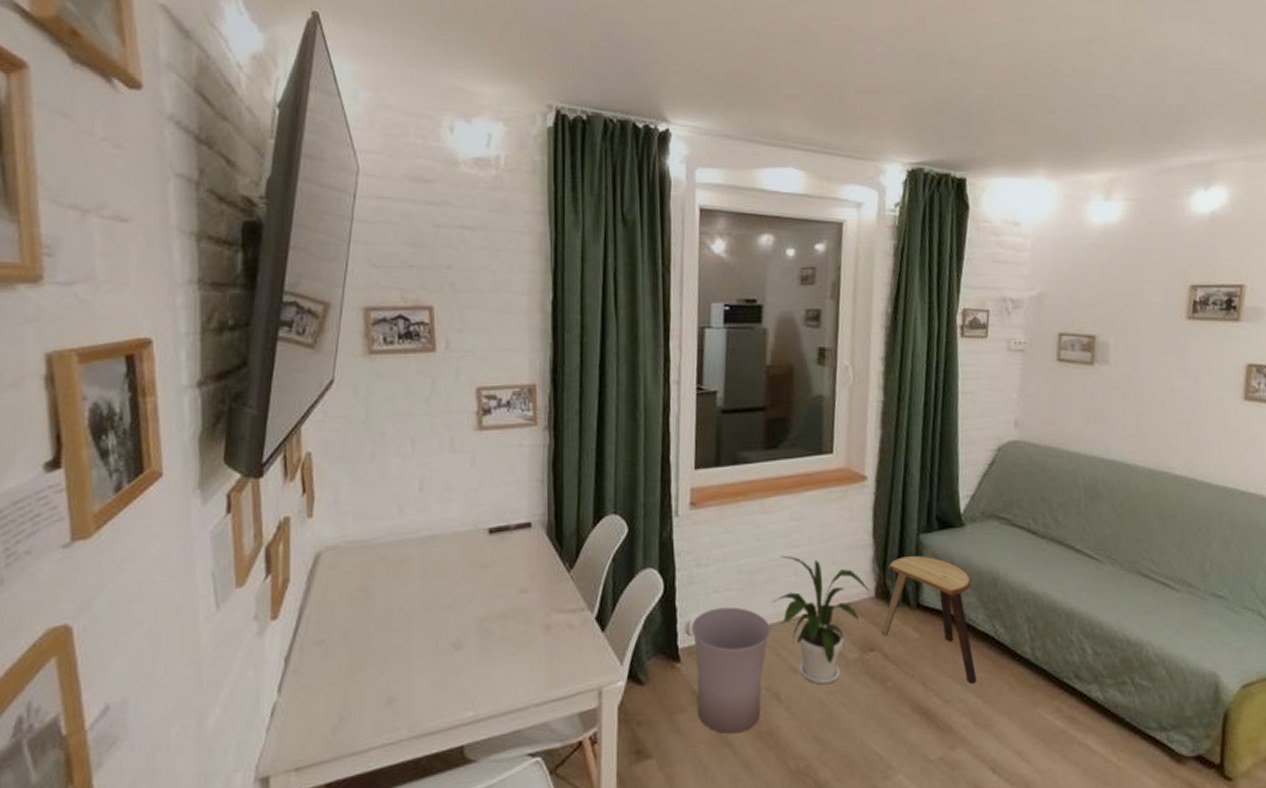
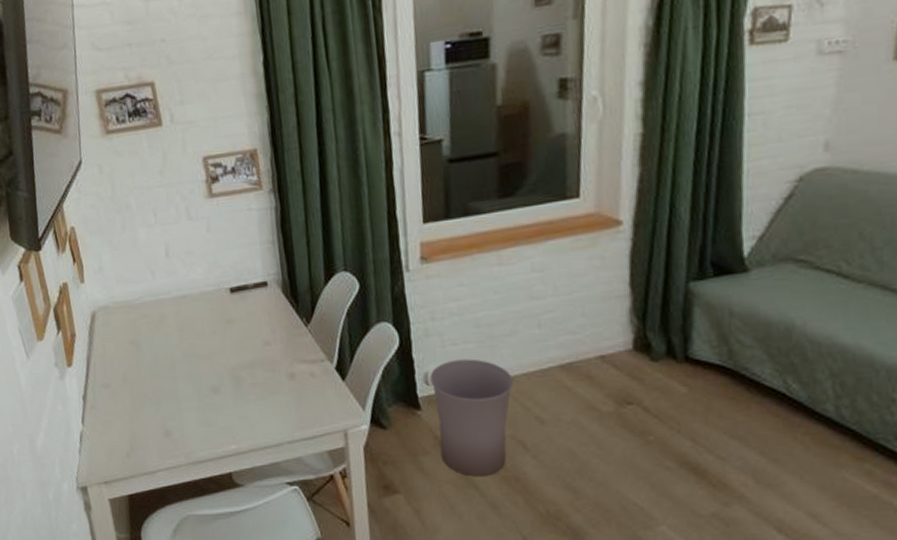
house plant: present [772,555,870,685] -> none [514,307,627,436]
stool: present [881,556,977,684] -> none [640,305,760,442]

